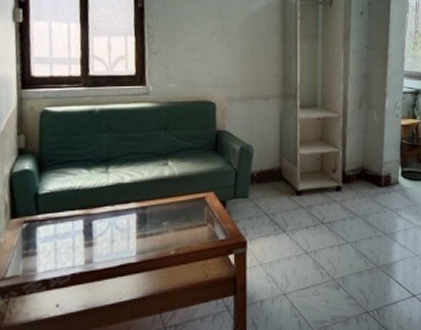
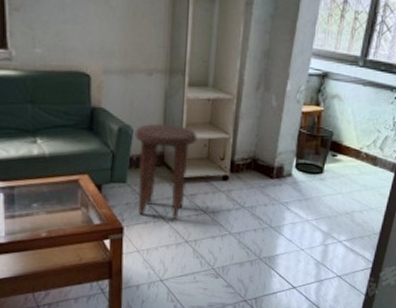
side table: none [255,142,311,231] -> present [134,123,198,219]

